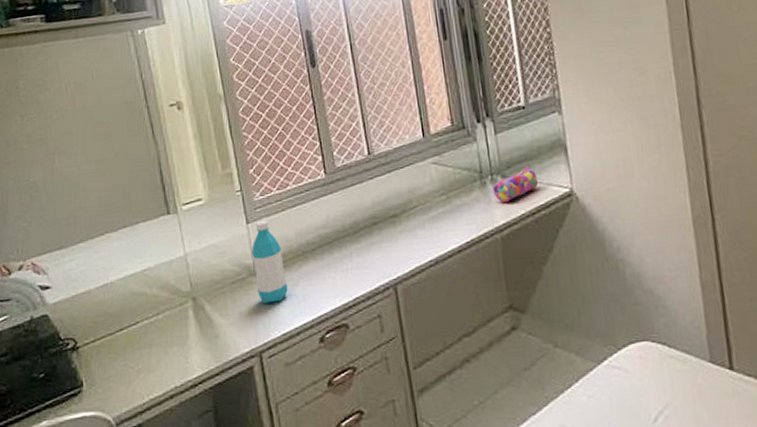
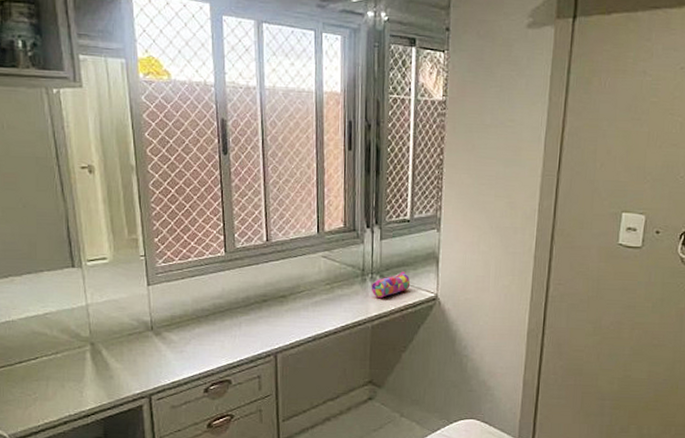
water bottle: present [251,220,288,304] -> none [149,285,180,356]

